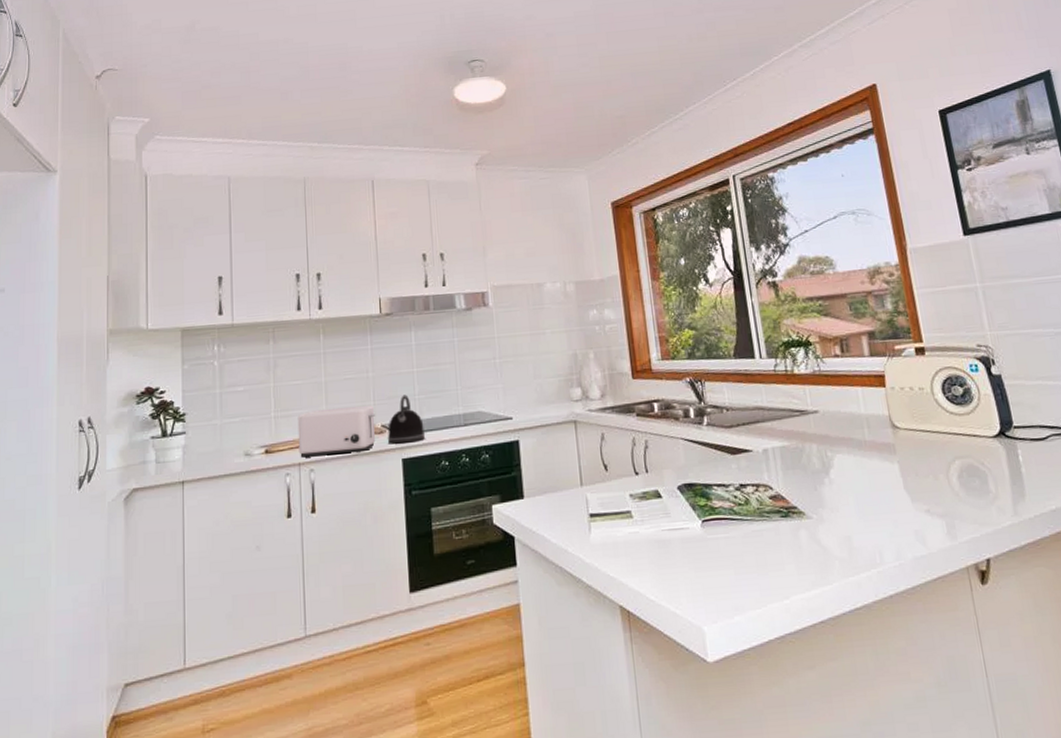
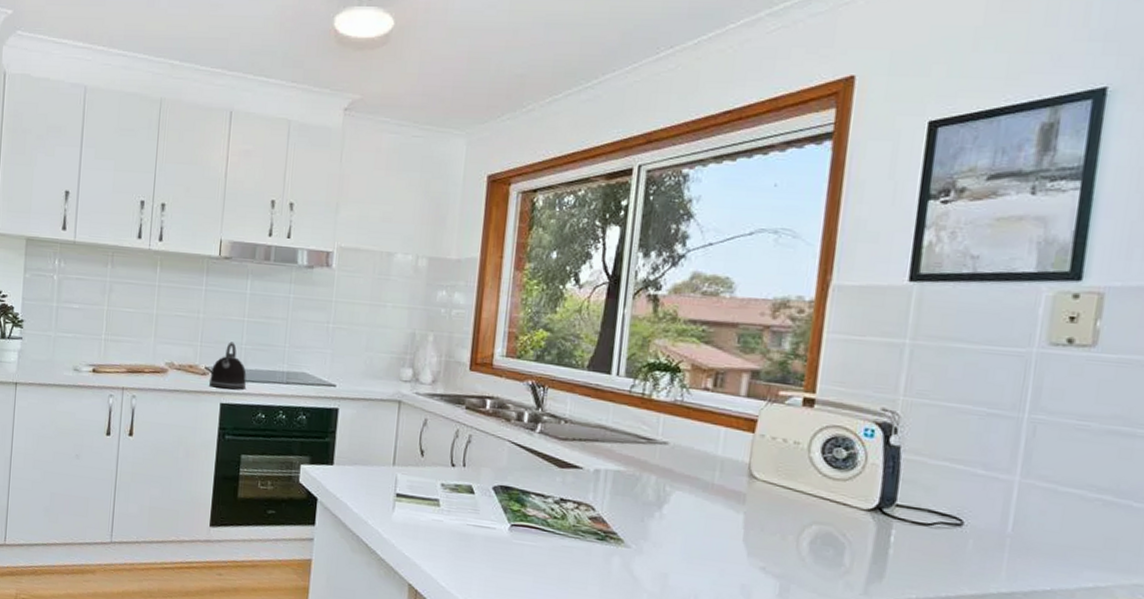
toaster: present [297,405,376,458] -> none [123,340,201,390]

